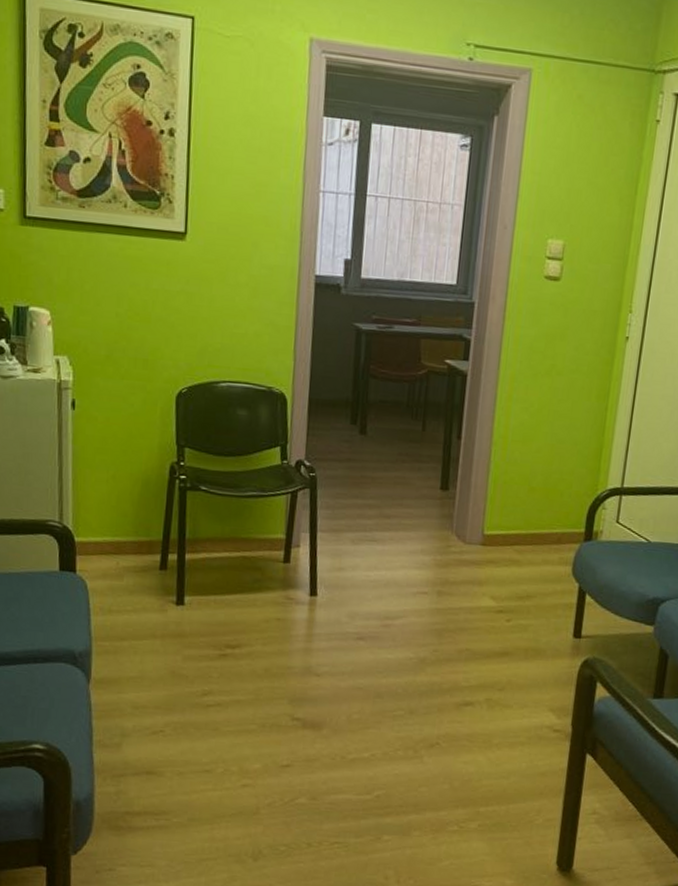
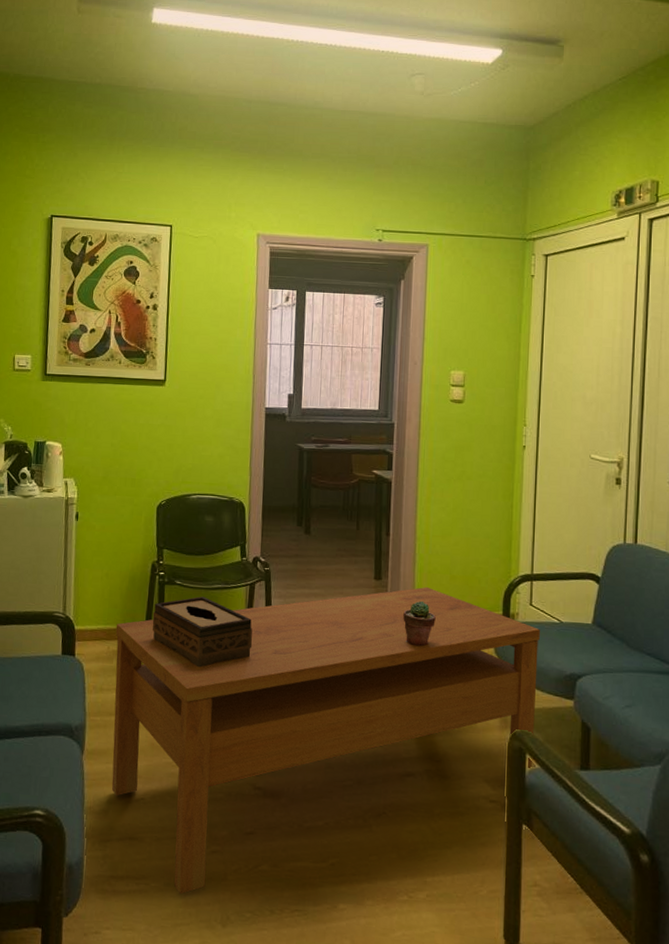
coffee table: none [124,500,625,830] -> present [111,587,540,895]
tissue box: none [171,505,293,587] -> present [152,596,253,668]
potted succulent: none [471,515,509,567] -> present [403,601,436,647]

